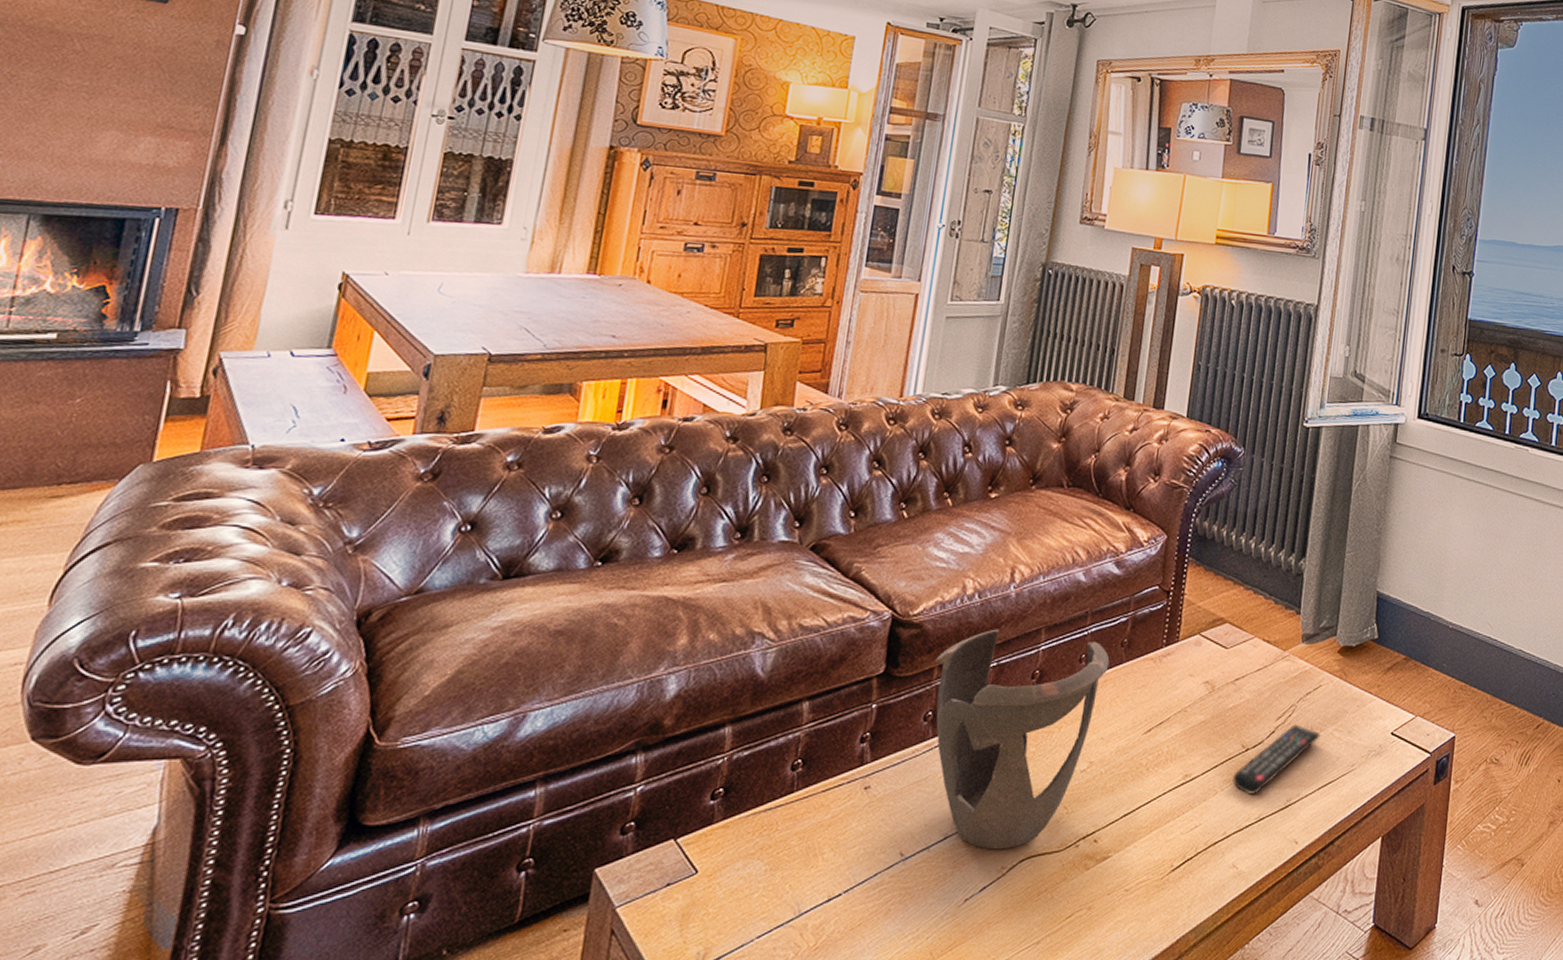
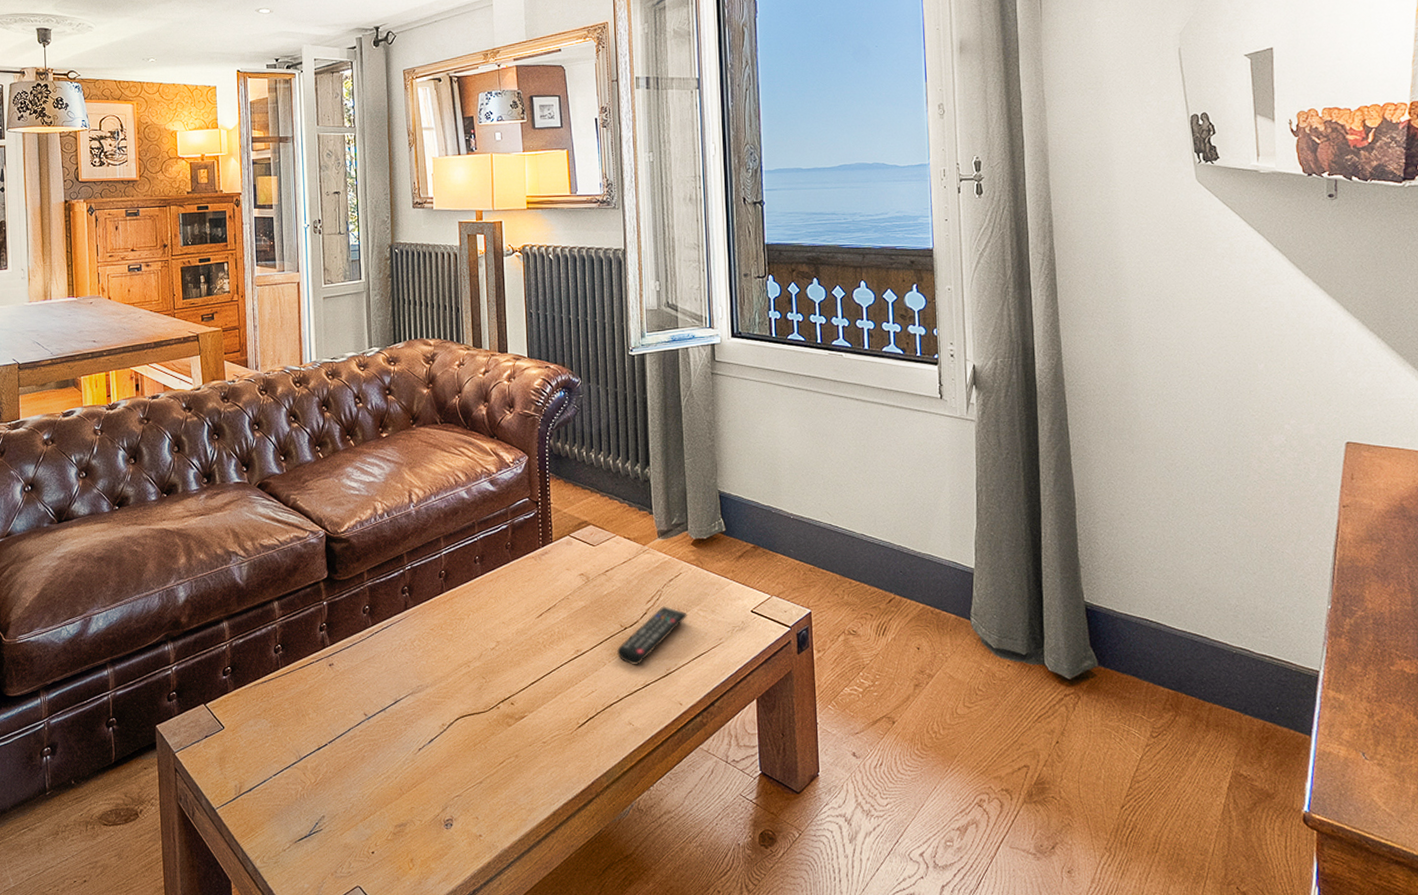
decorative bowl: present [934,629,1110,850] -> none [363,540,499,711]

